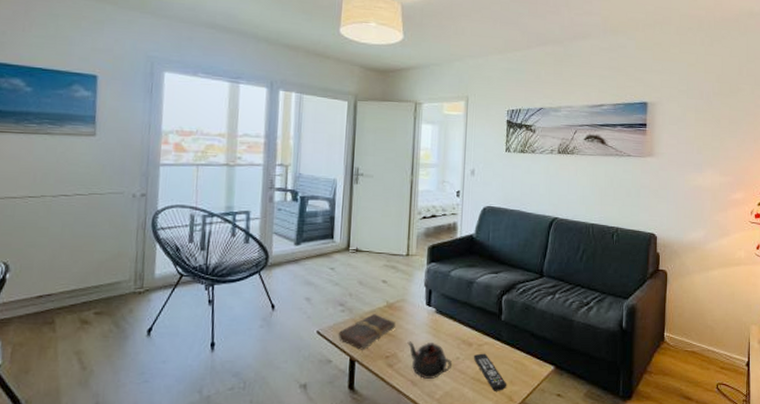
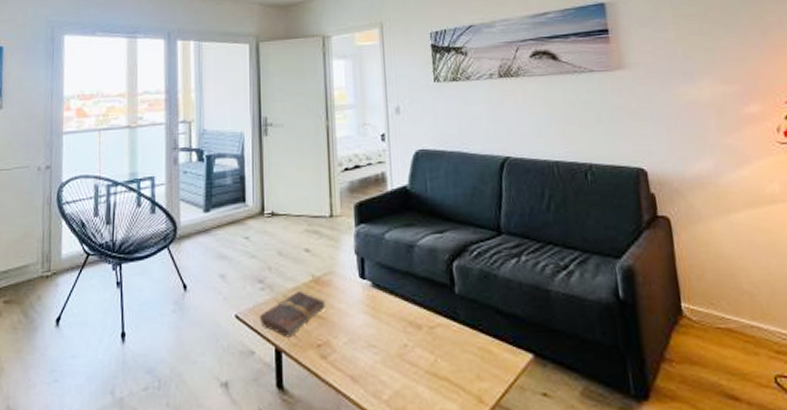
teapot: present [407,341,453,379] -> none [341,324,400,374]
remote control: present [473,353,507,391] -> none [424,338,474,390]

